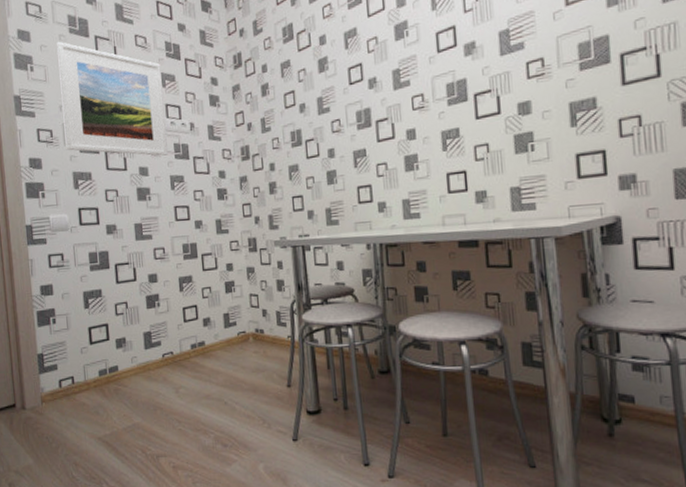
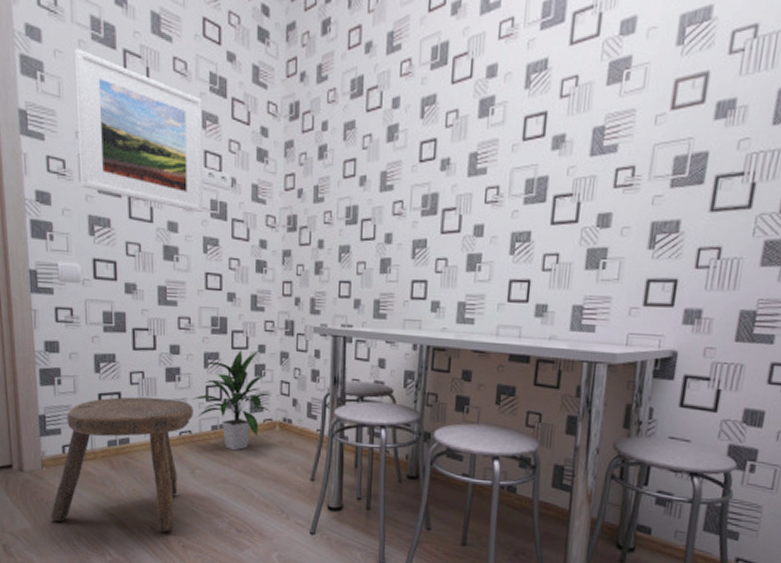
stool: none [51,324,174,455] -> present [51,397,193,532]
indoor plant: none [171,269,243,366] -> present [192,350,272,451]

